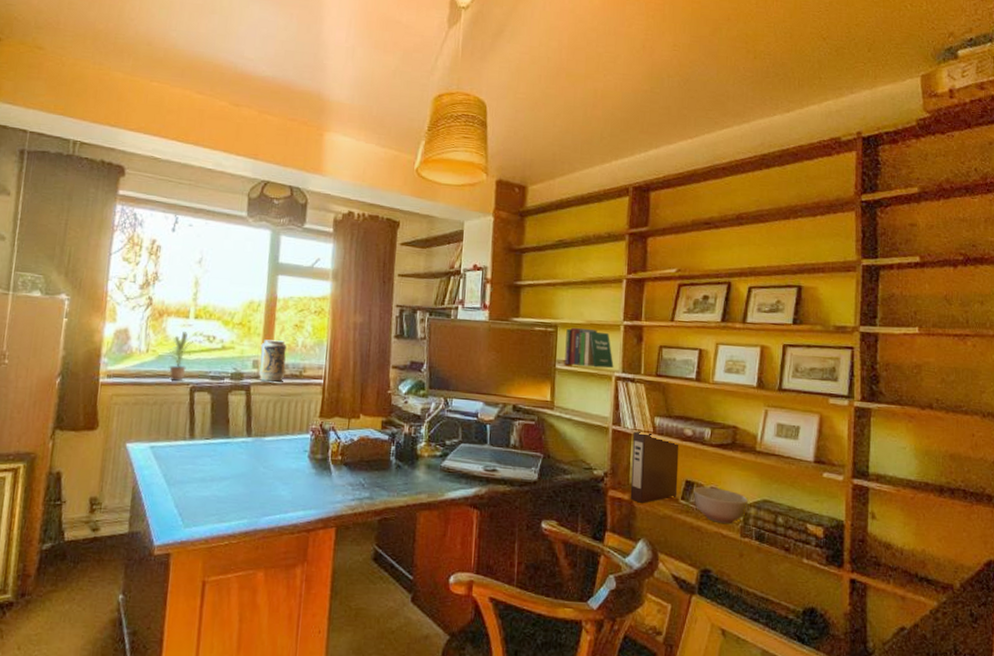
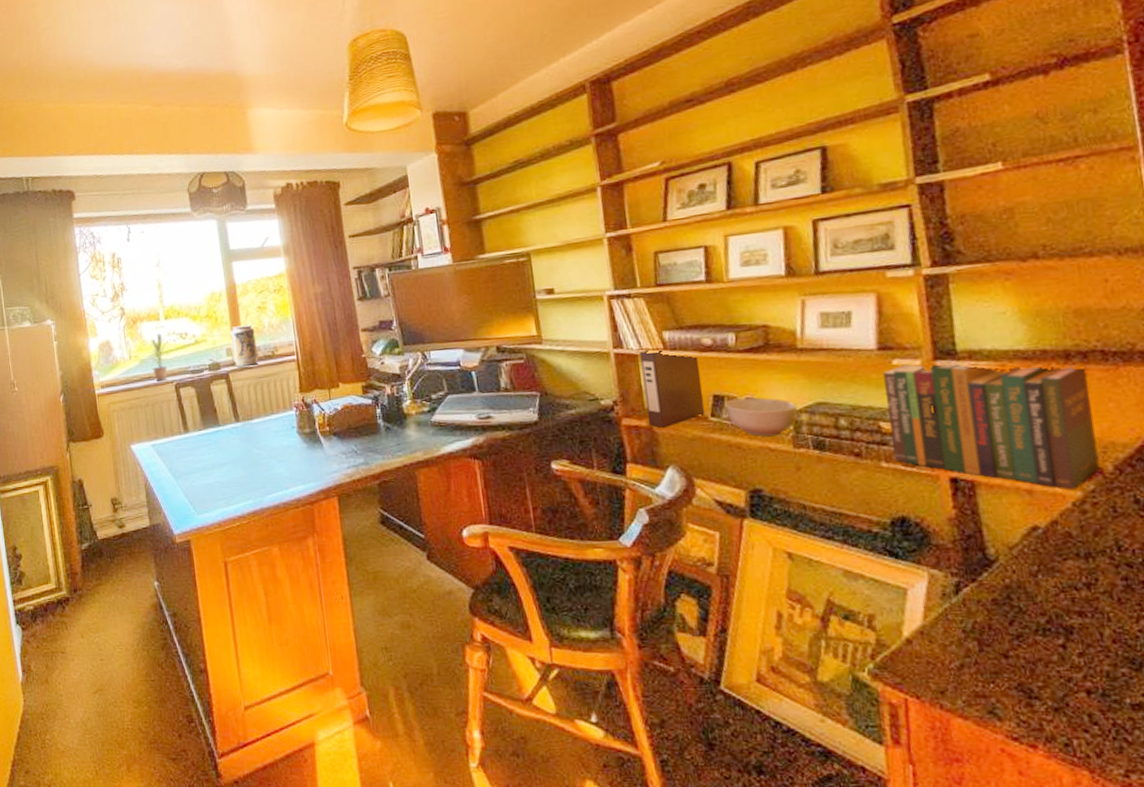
books: present [564,327,614,369] -> none [541,249,604,294]
books: none [813,477,952,600] -> present [883,361,1100,491]

